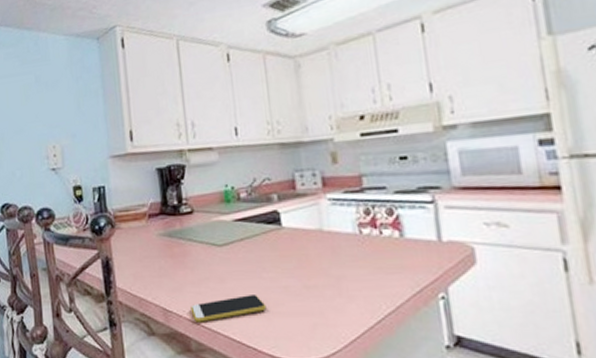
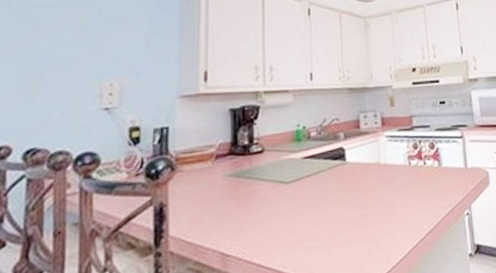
smartphone: present [190,295,267,322] -> none [252,228,328,264]

